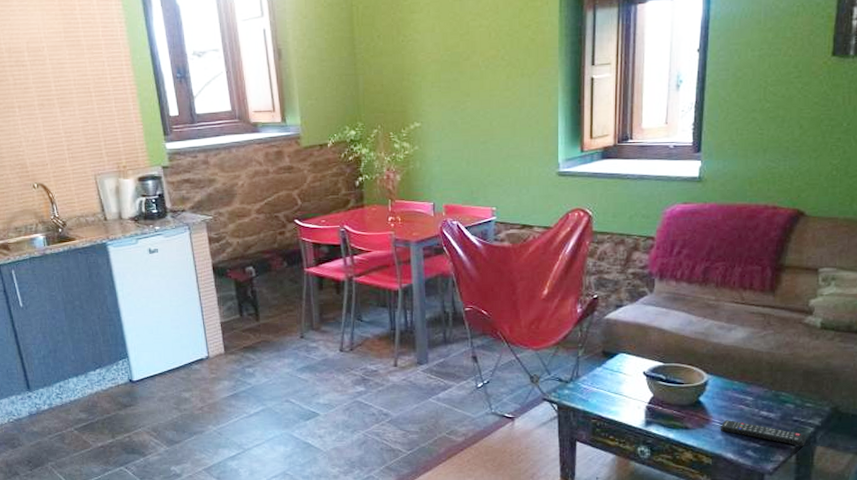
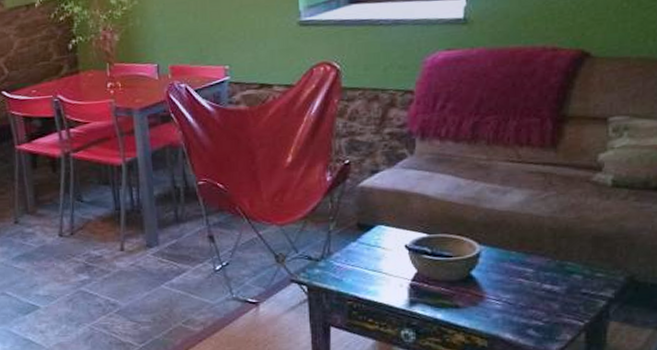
remote control: present [720,420,806,446] -> none [495,296,597,323]

